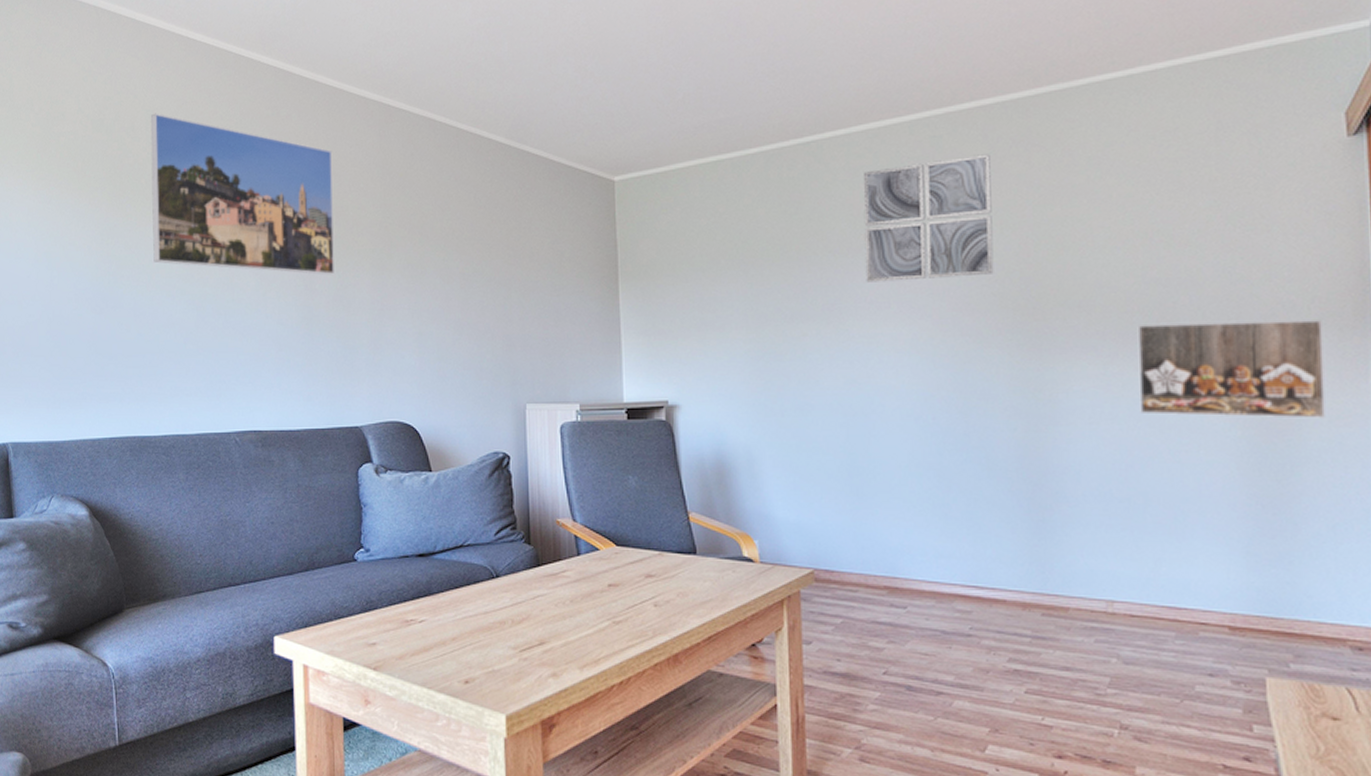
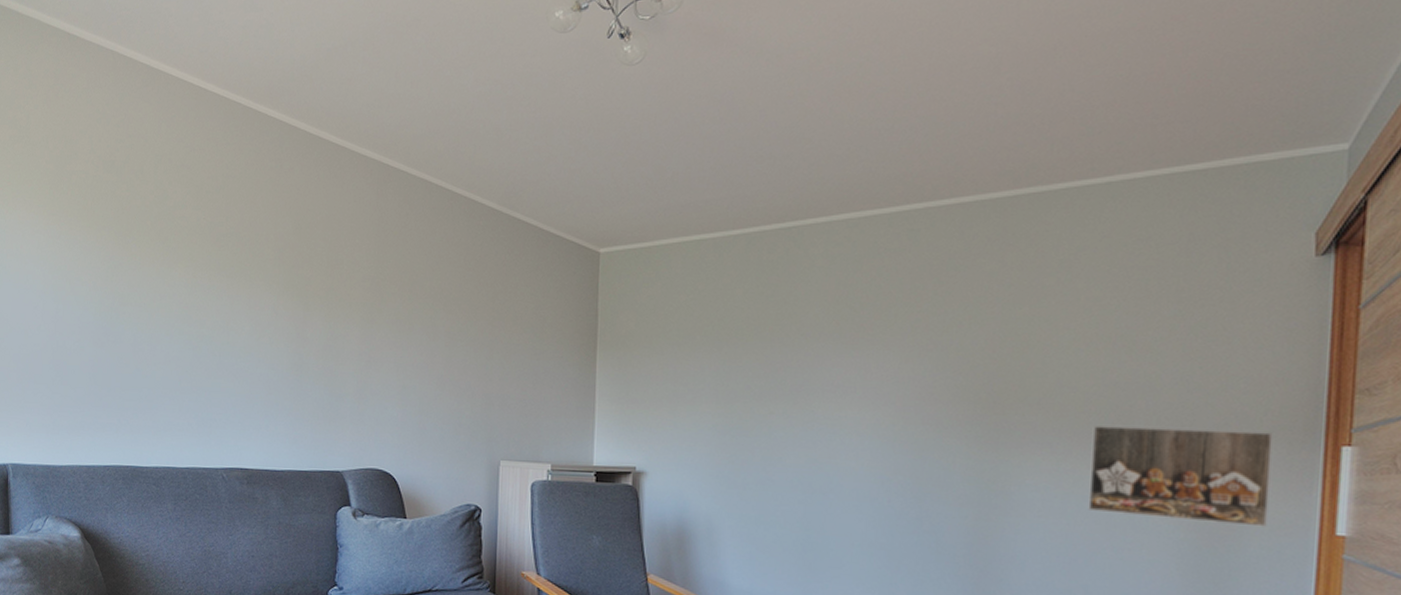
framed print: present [150,113,334,275] -> none [155,158,331,325]
wall art: present [863,154,994,283] -> none [834,250,965,368]

